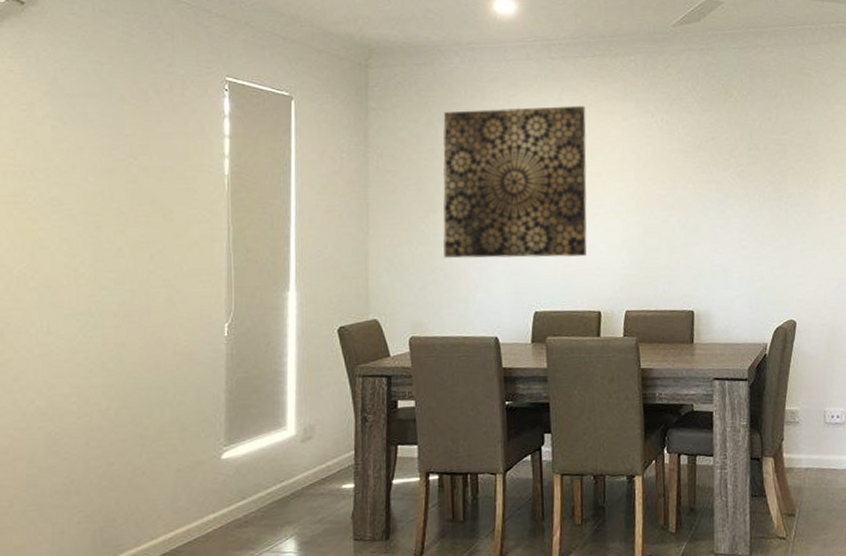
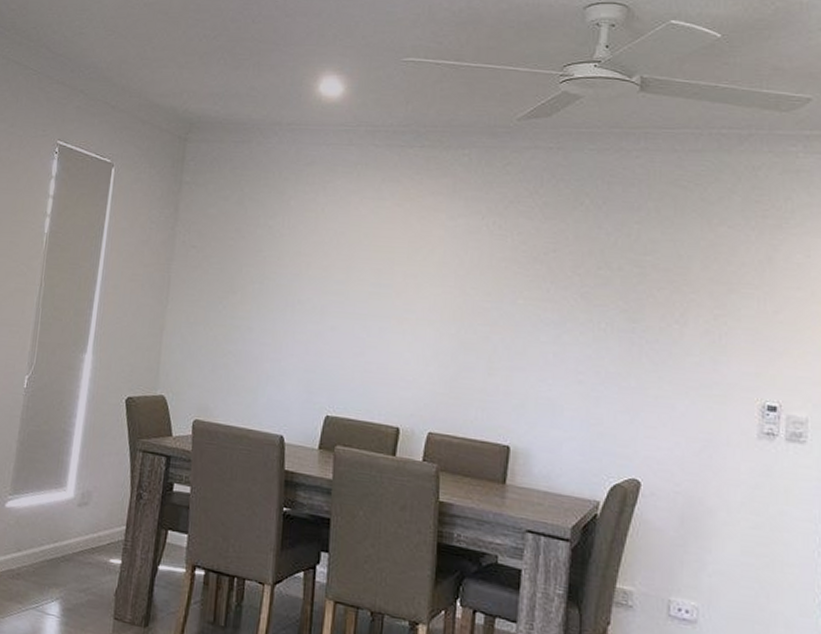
wall art: present [442,105,587,259] -> none [237,192,407,365]

